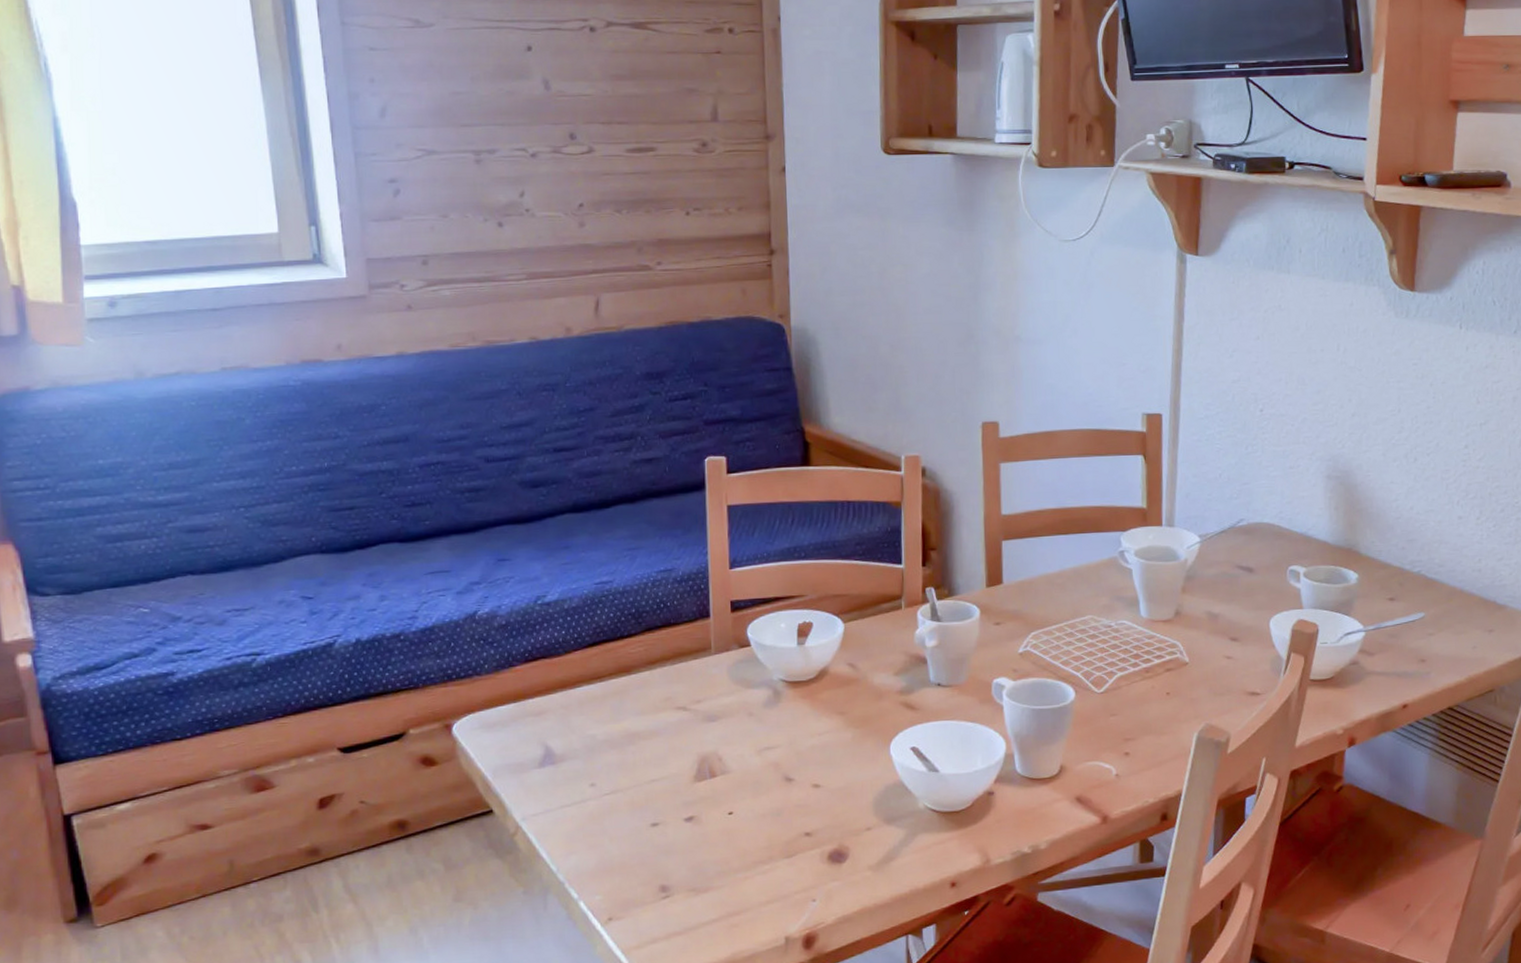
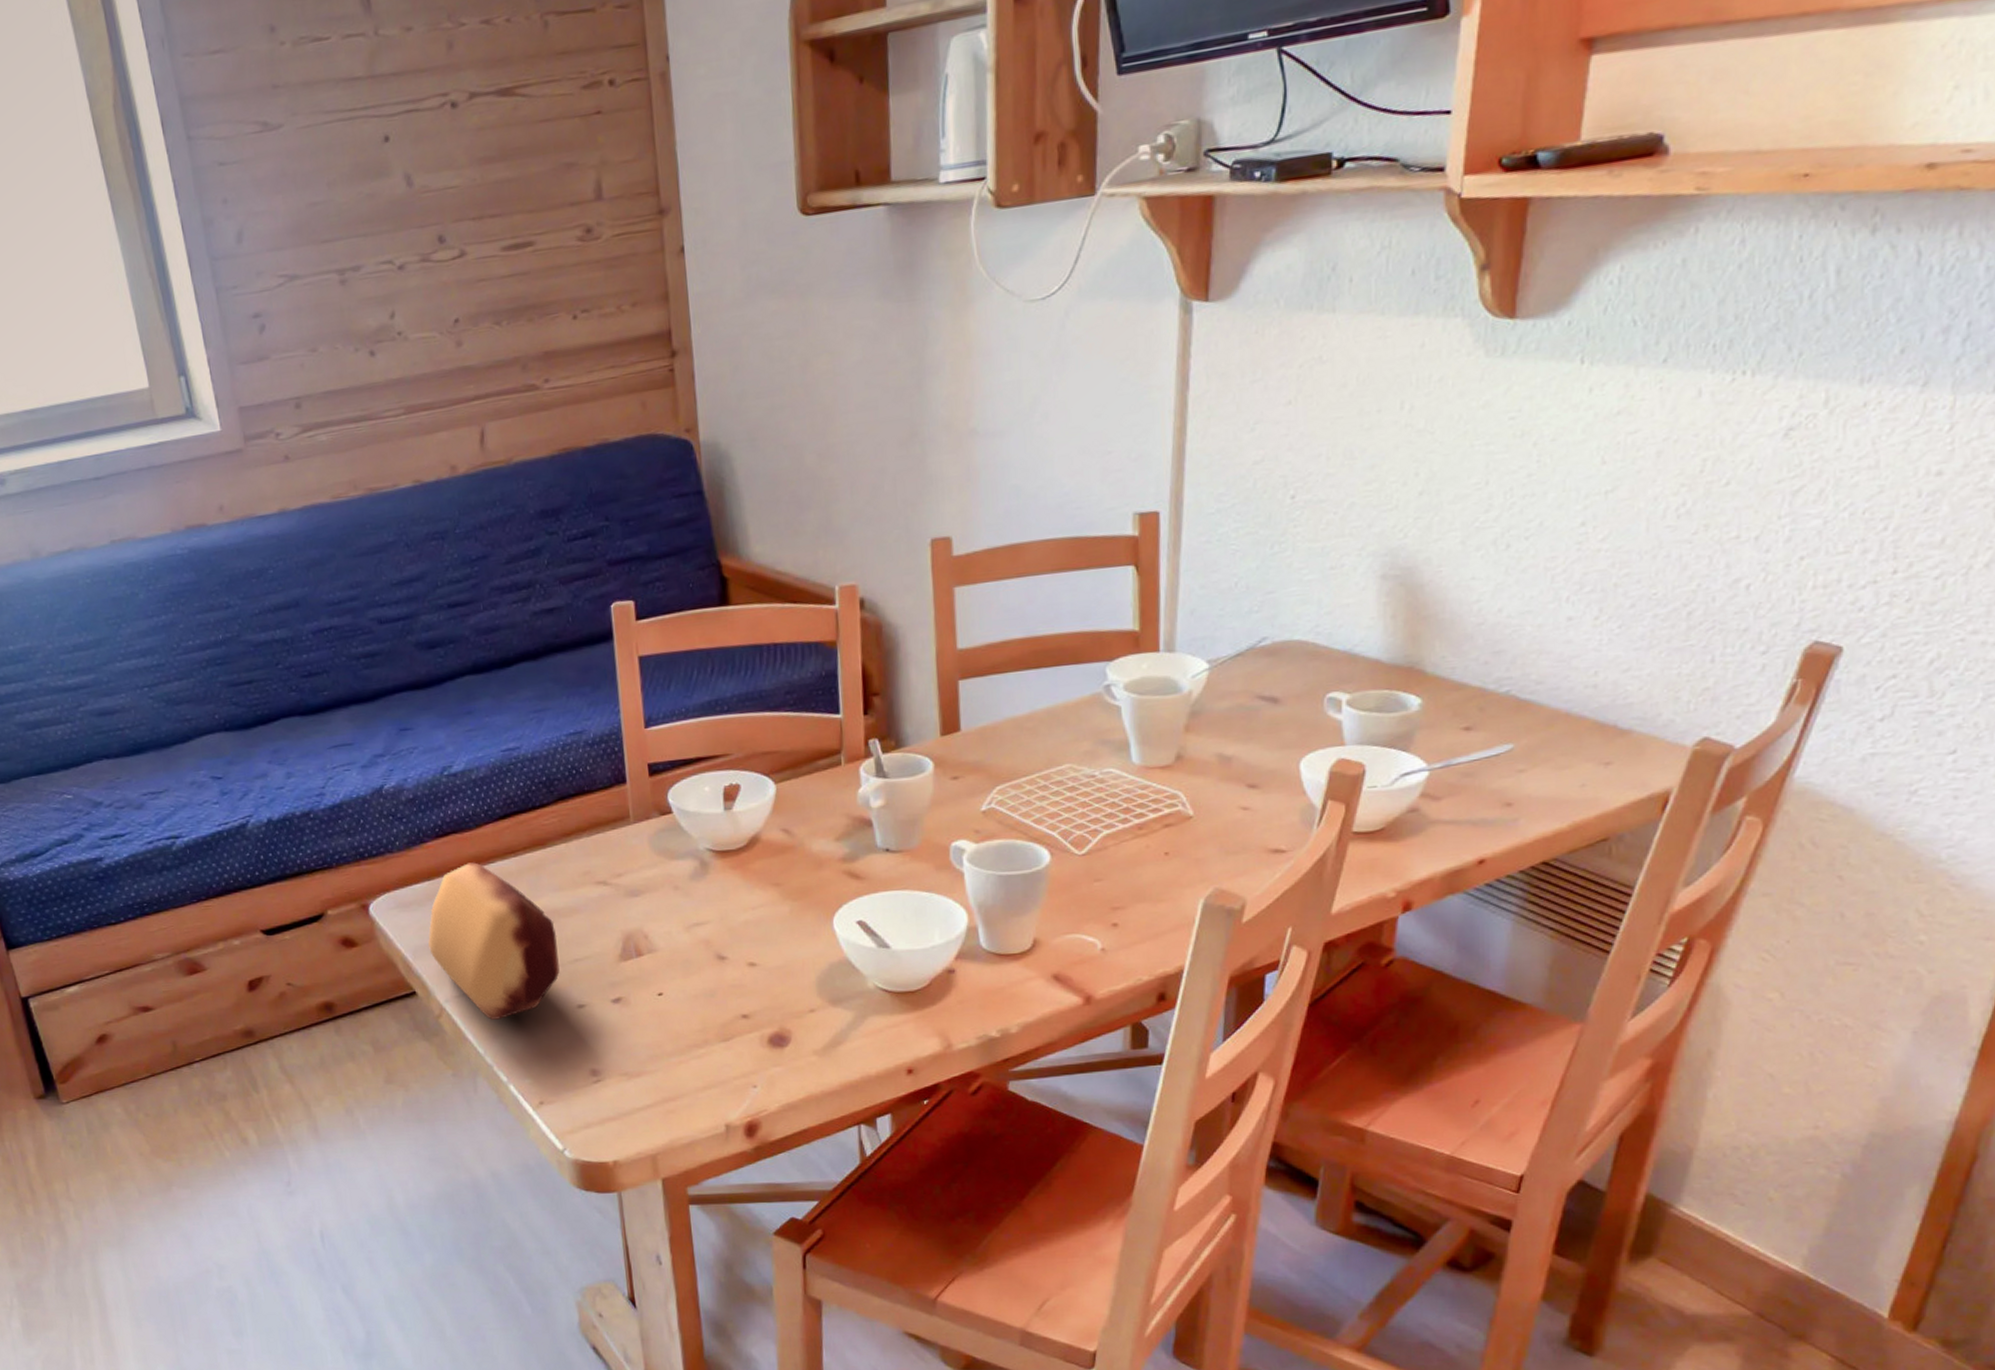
bread loaf: none [509,686,636,838] -> present [428,862,560,1020]

